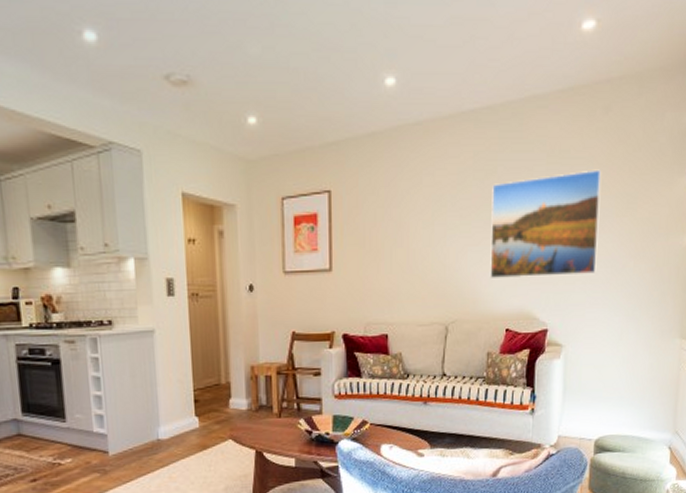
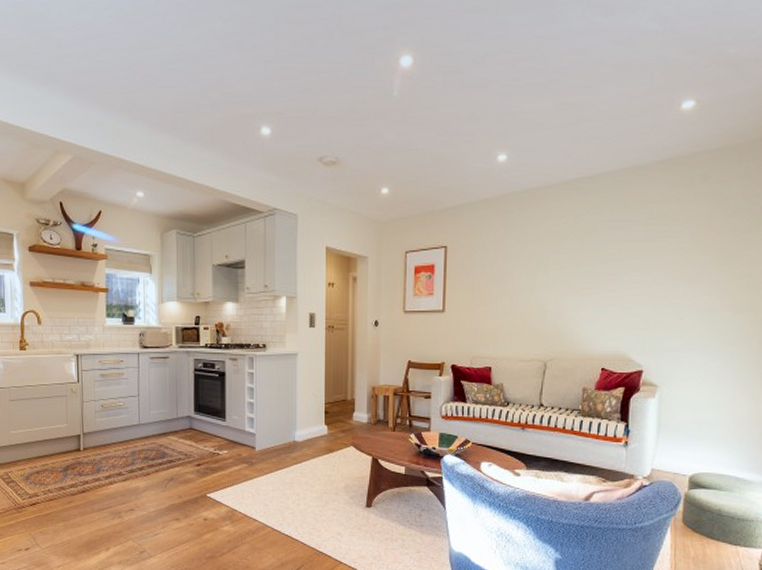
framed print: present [490,169,601,278] -> none [587,229,699,323]

